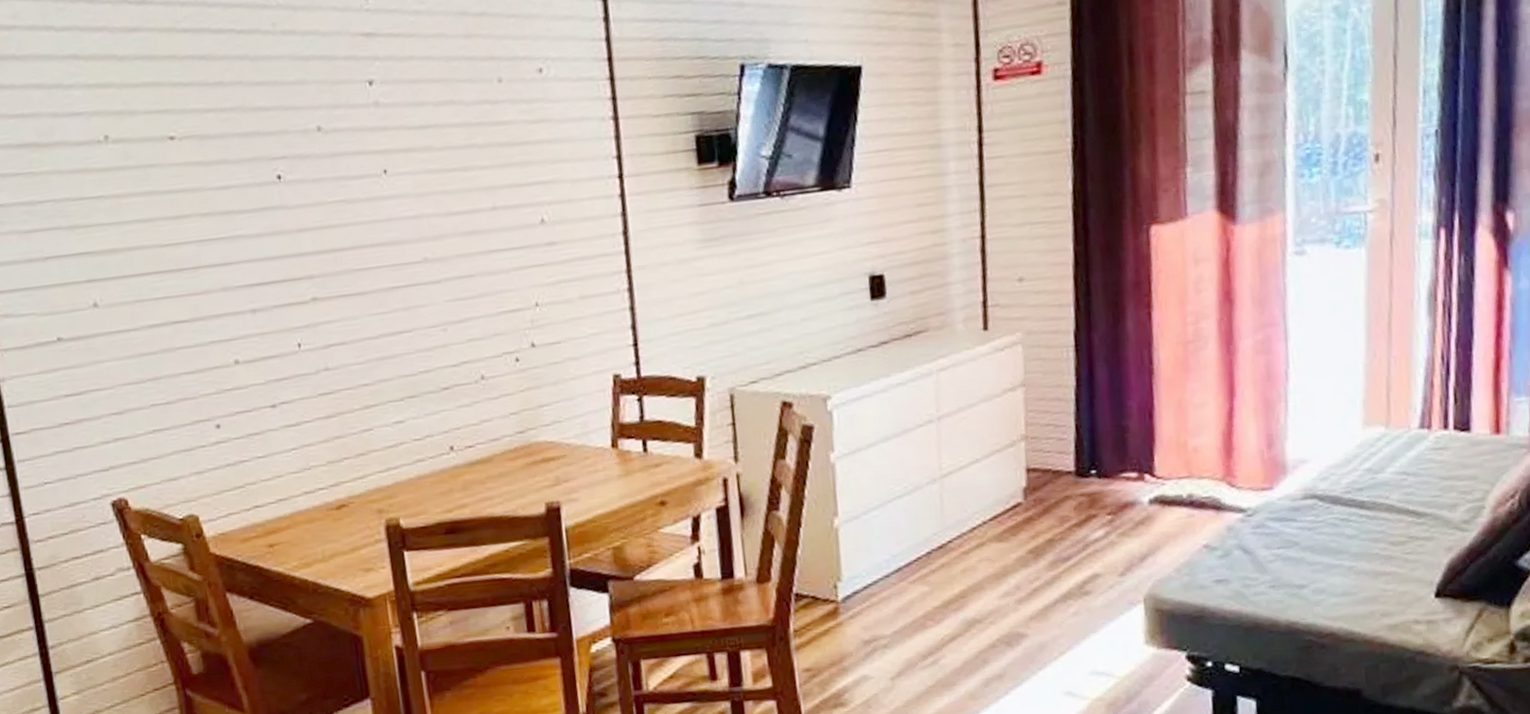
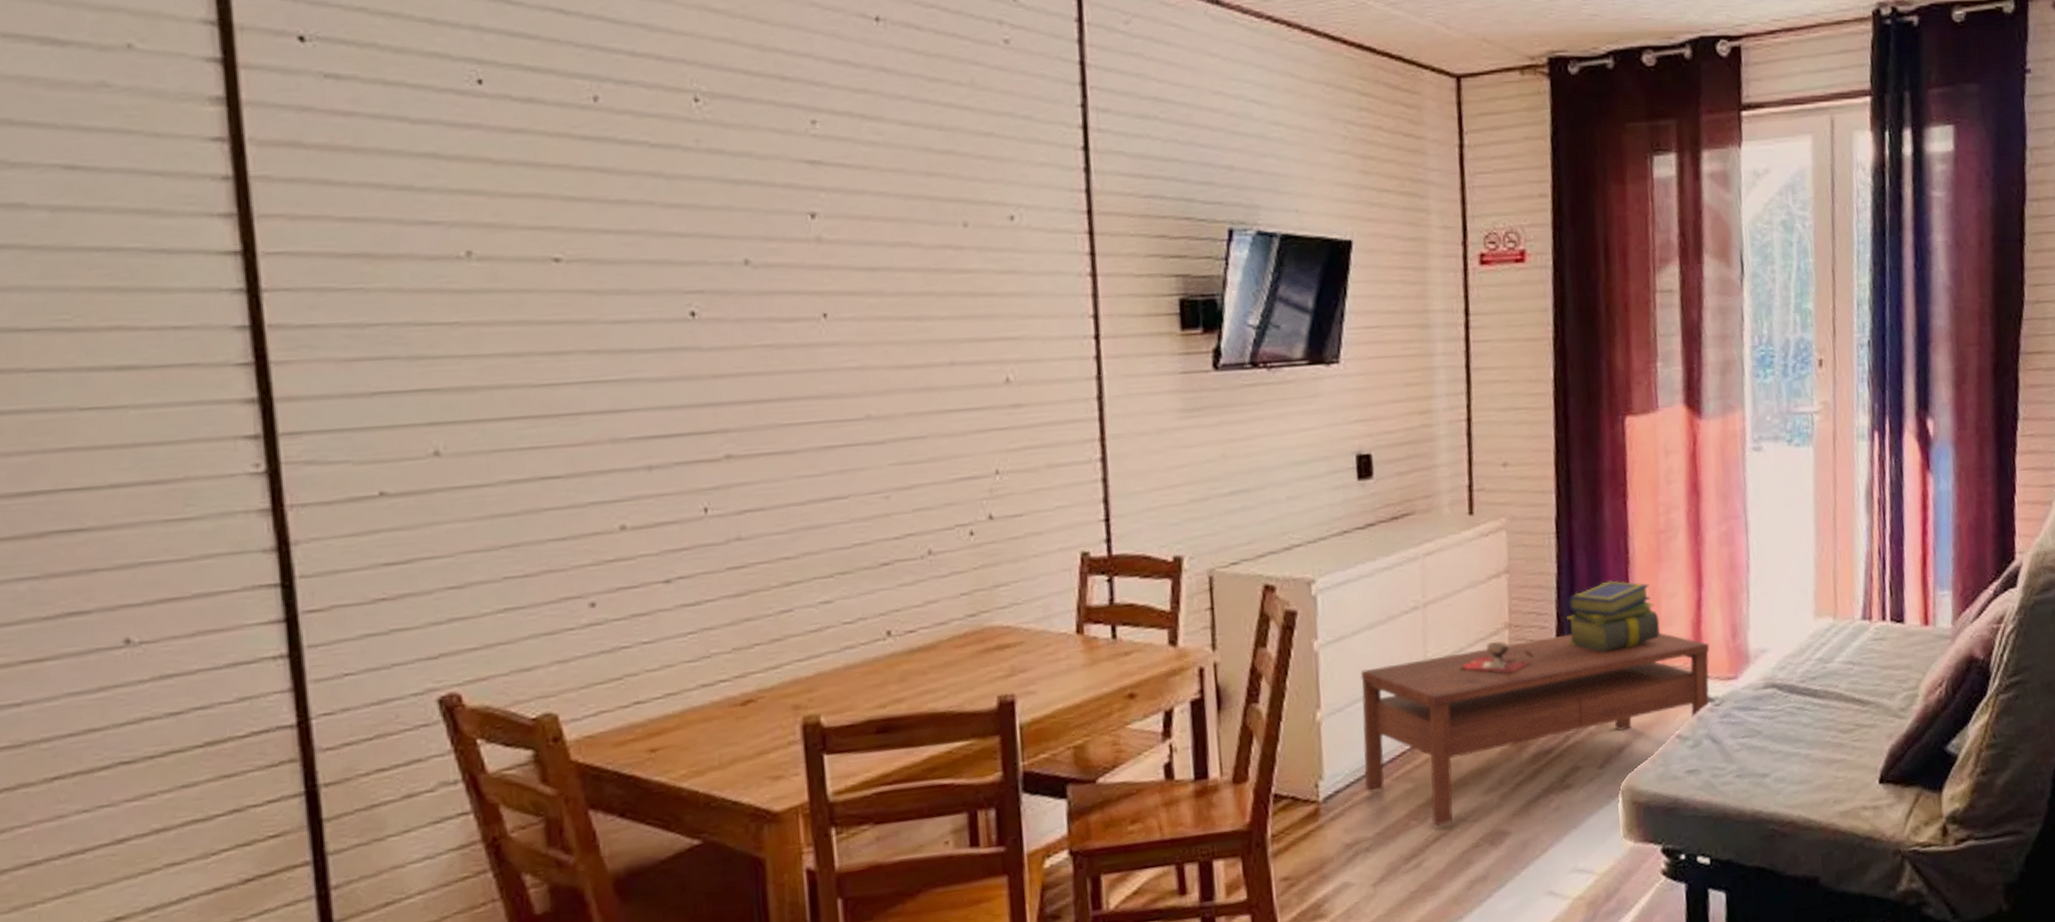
coffee table: none [876,443,1242,627] -> present [1360,633,1710,826]
decorative bowl: none [975,452,1051,484] -> present [1459,641,1534,673]
stack of books: none [1086,392,1187,464] -> present [1567,580,1660,653]

